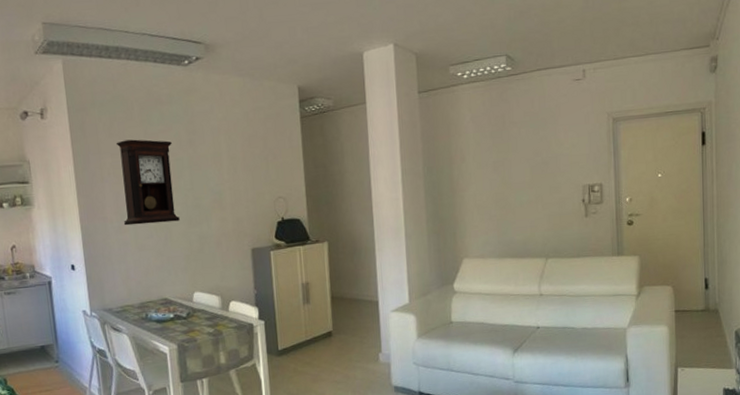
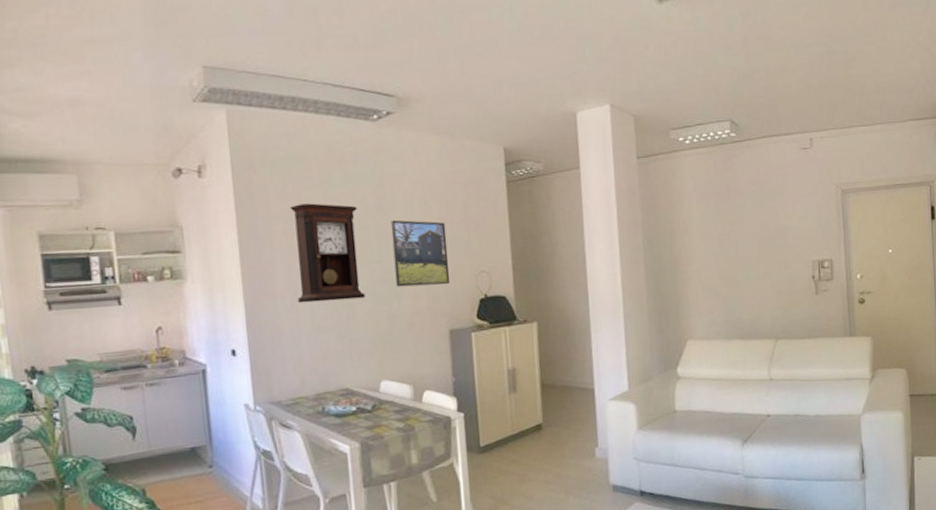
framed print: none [200,152,252,212] -> present [390,220,450,287]

